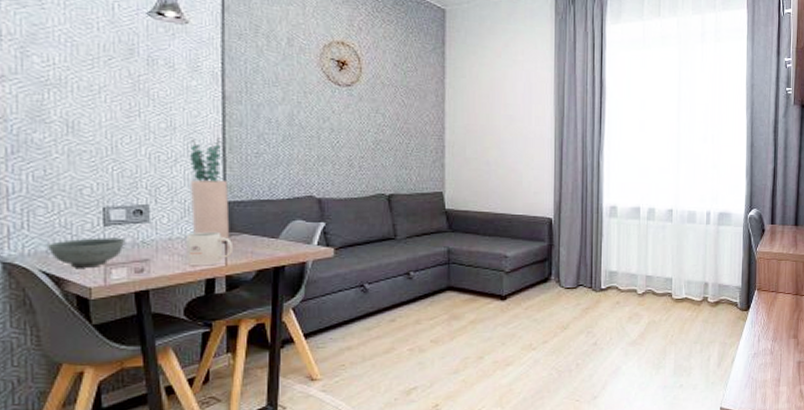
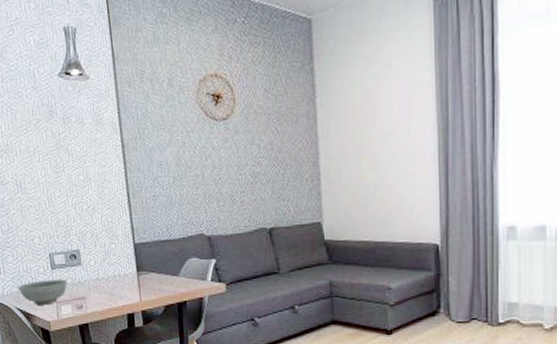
mug: present [186,231,234,266] -> none [109,271,145,303]
vase: present [190,138,230,243] -> none [103,184,141,282]

